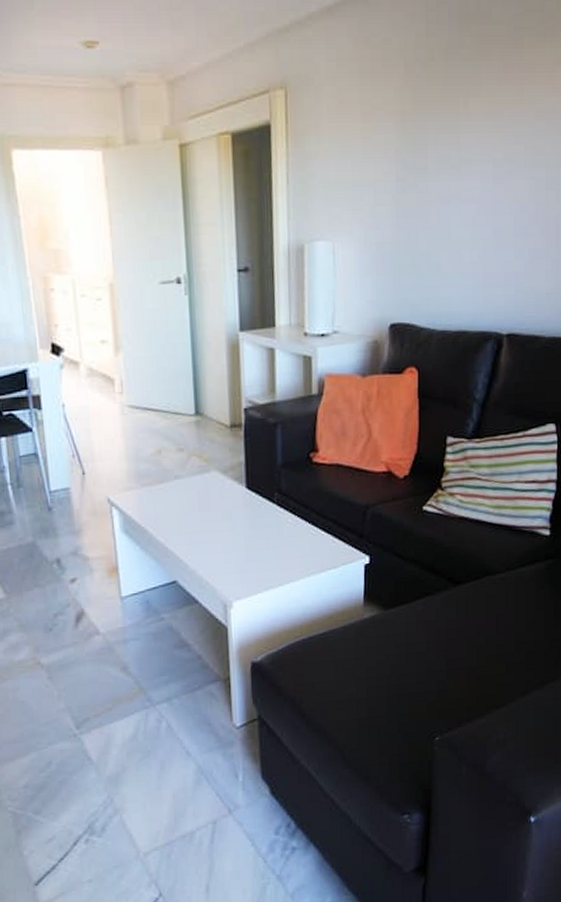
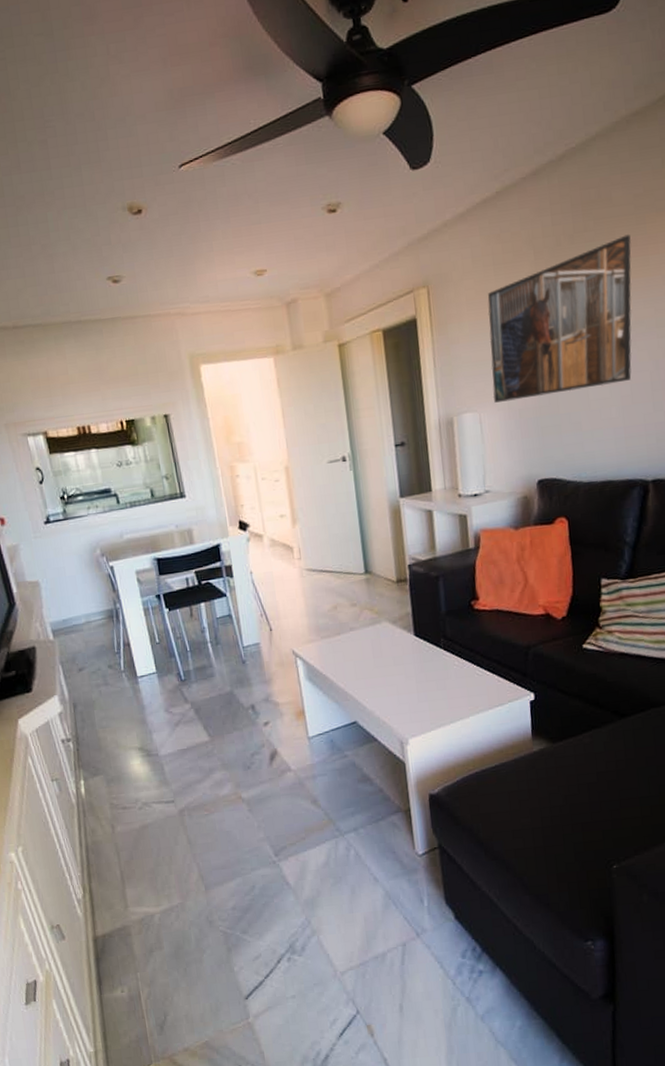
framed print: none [348,58,507,232] -> present [487,234,632,403]

